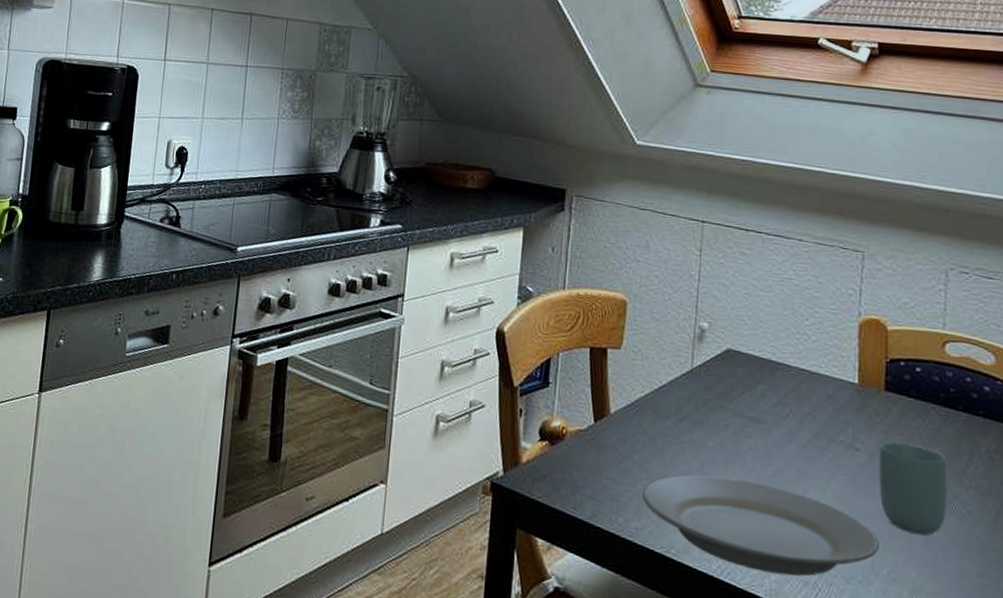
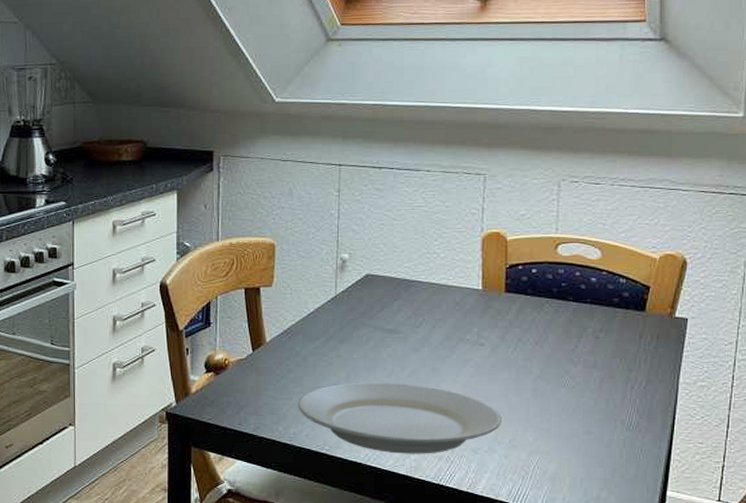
cup: present [879,441,949,536] -> none [501,333,560,408]

